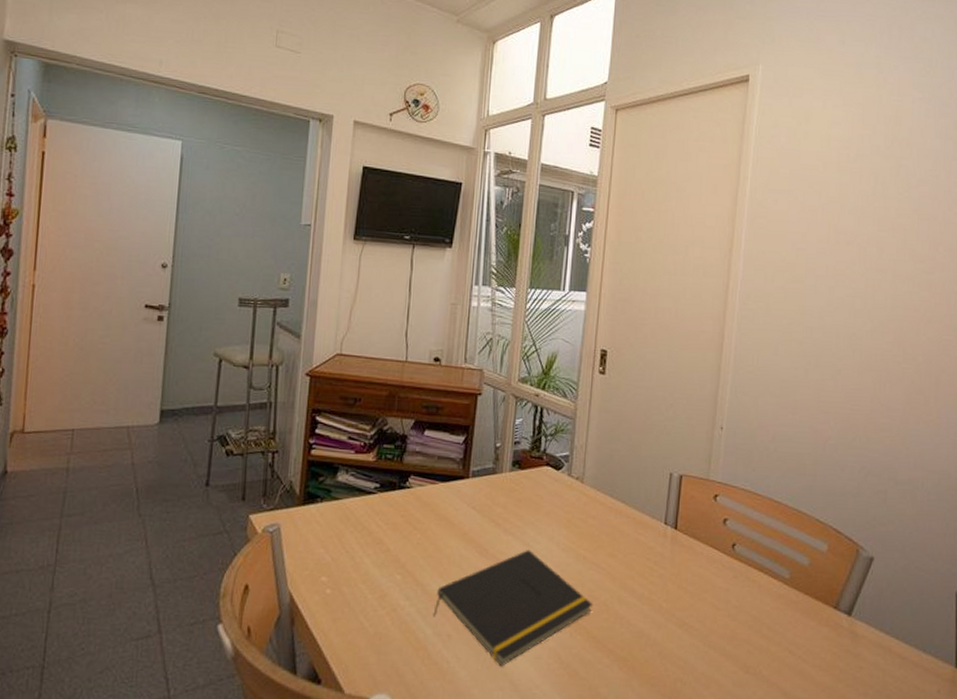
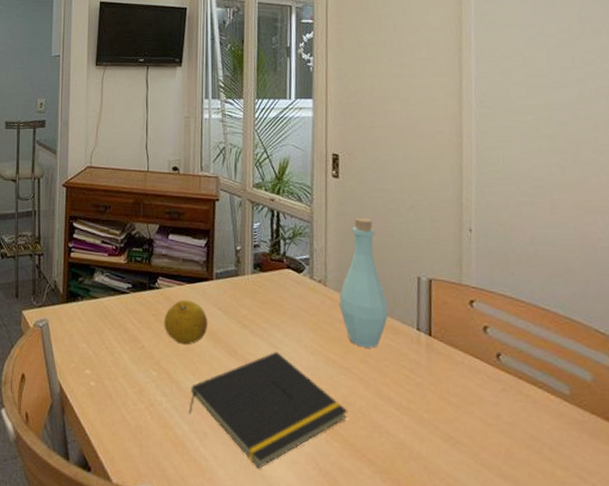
fruit: none [412,499,461,546] -> present [164,300,208,345]
bottle: none [594,414,640,543] -> present [339,217,389,348]

